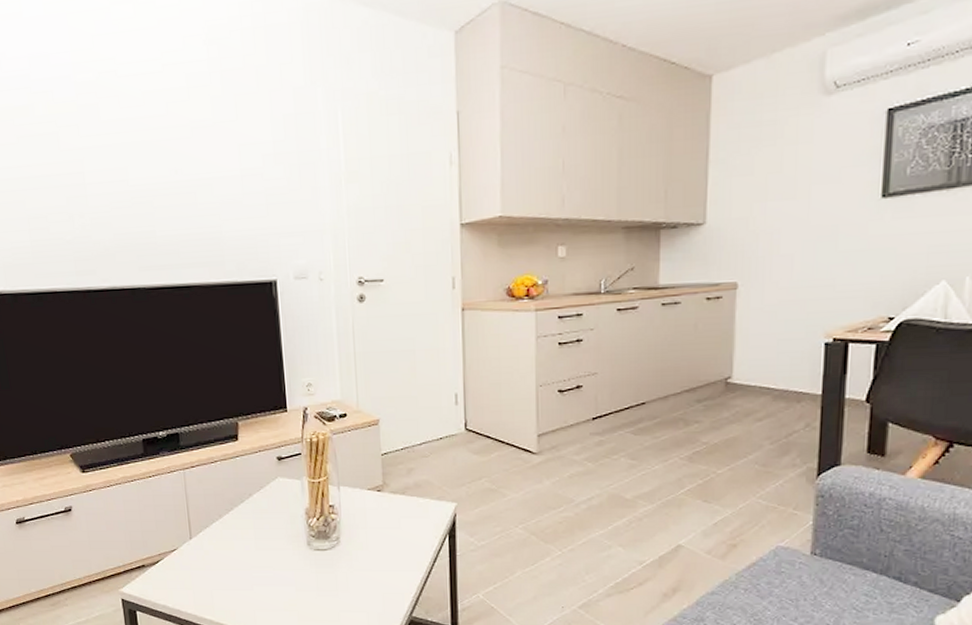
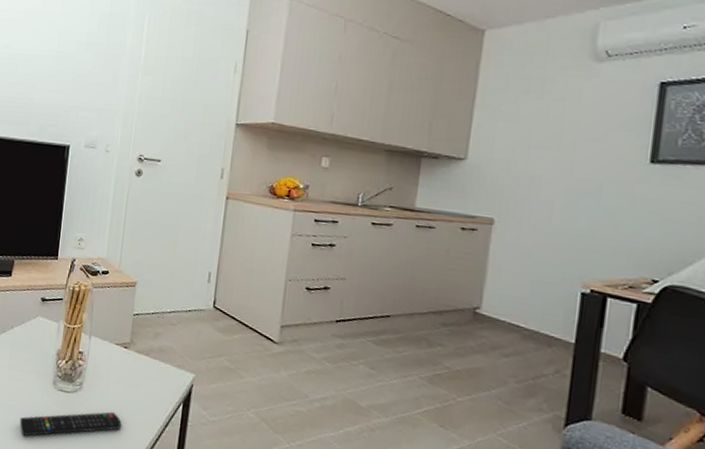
remote control: none [278,560,388,605] -> present [19,412,121,437]

